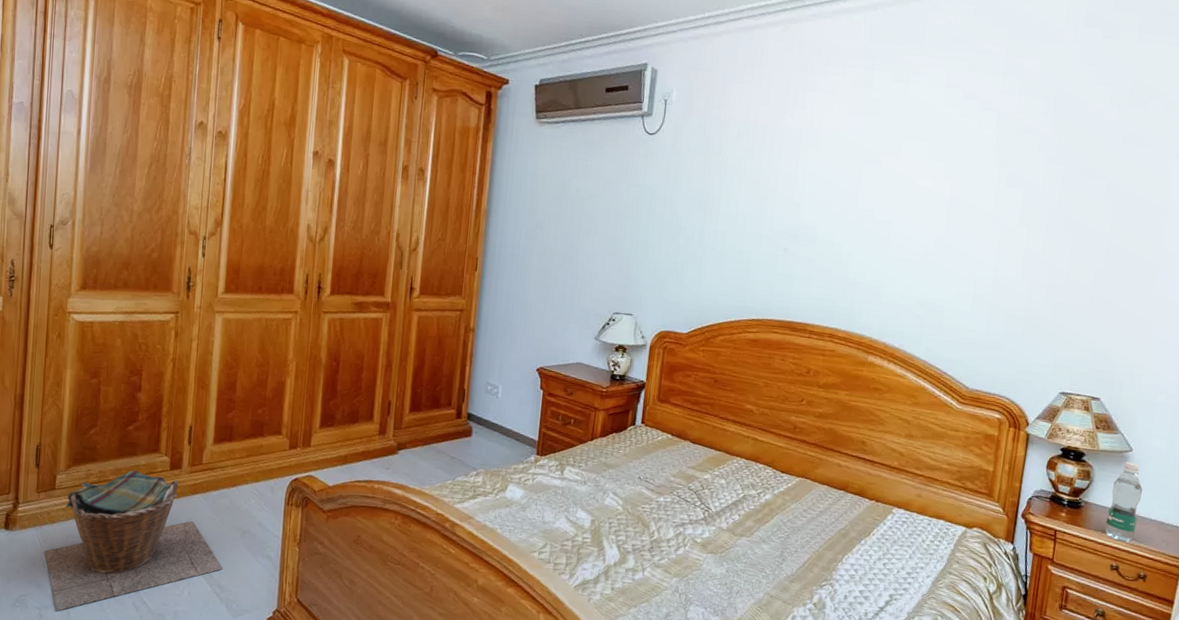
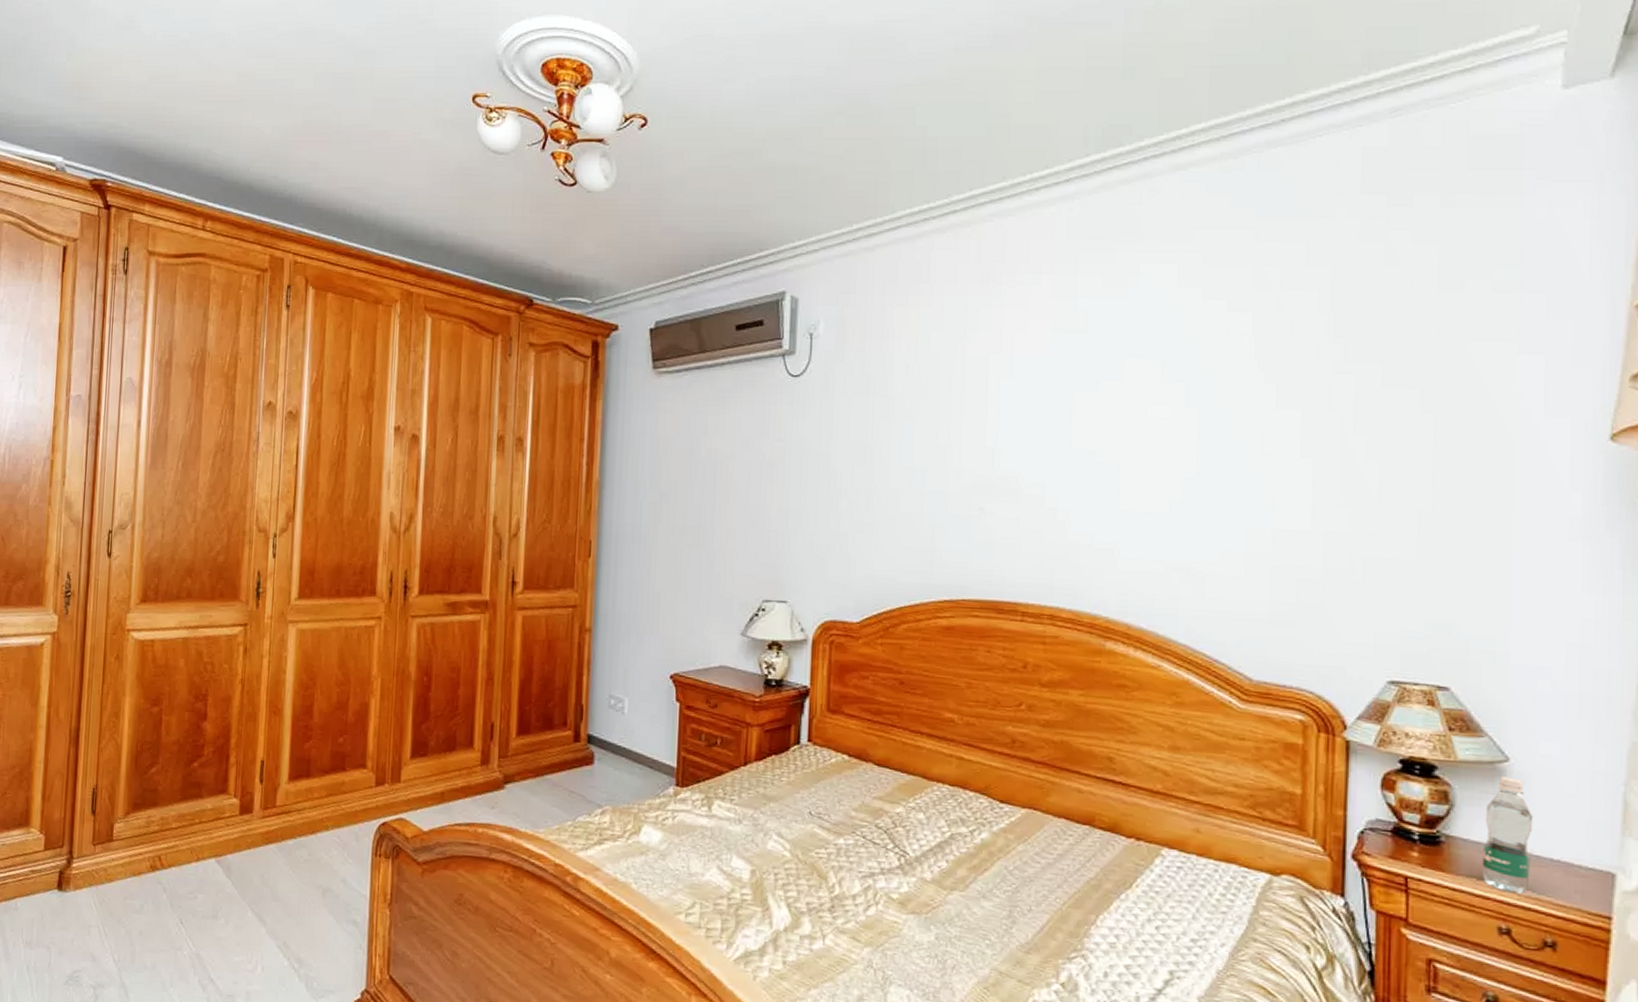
laundry basket: present [44,470,223,611] -> none [100,816,302,991]

